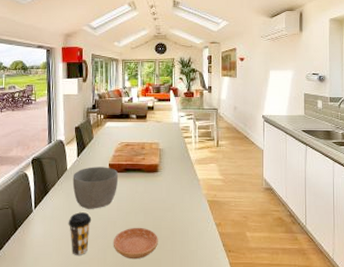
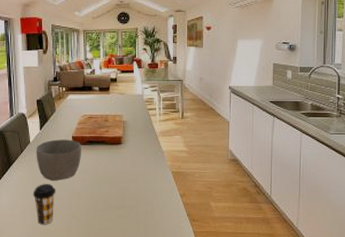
saucer: present [113,227,158,260] -> none [78,198,123,229]

